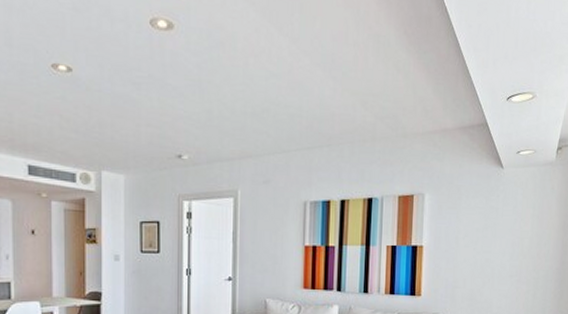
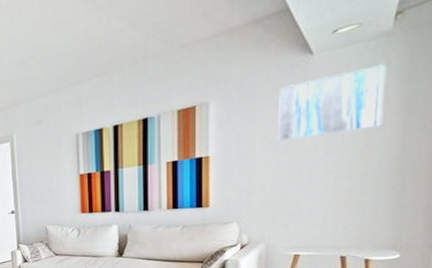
wall art: none [476,188,552,242] -> present [277,64,388,142]

